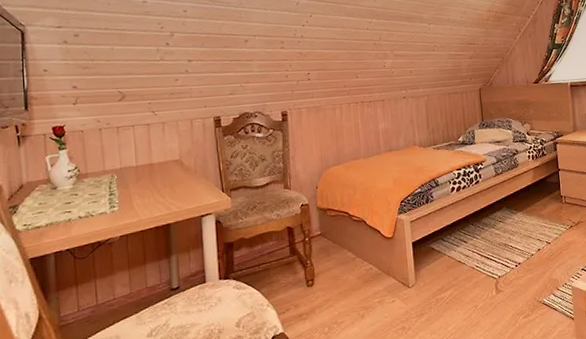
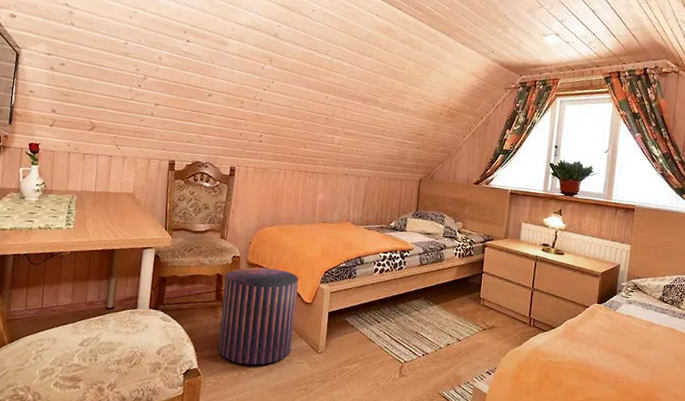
pouf: none [296,208,381,317] -> present [218,267,299,365]

